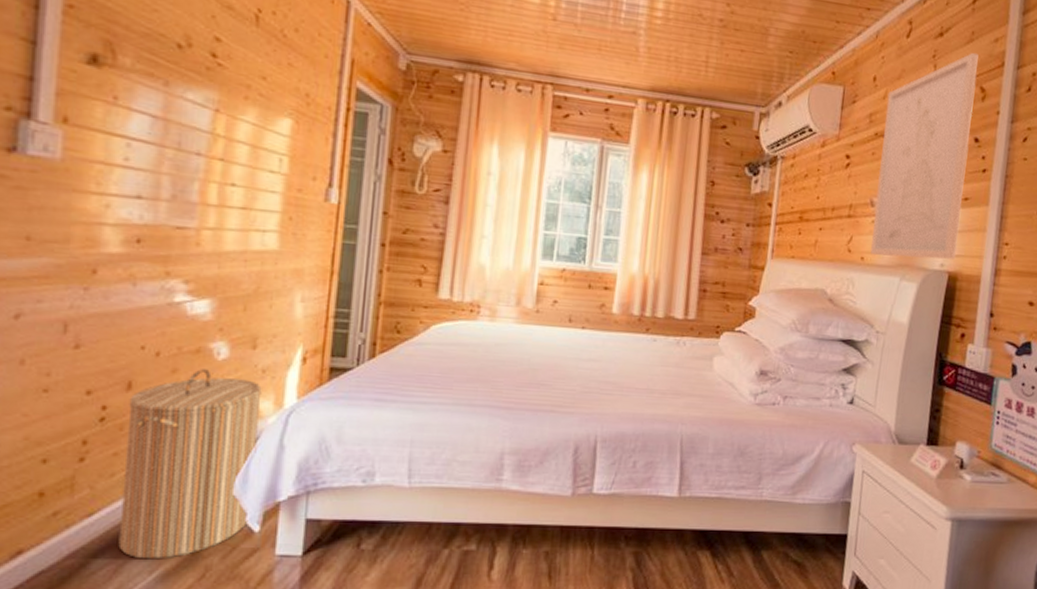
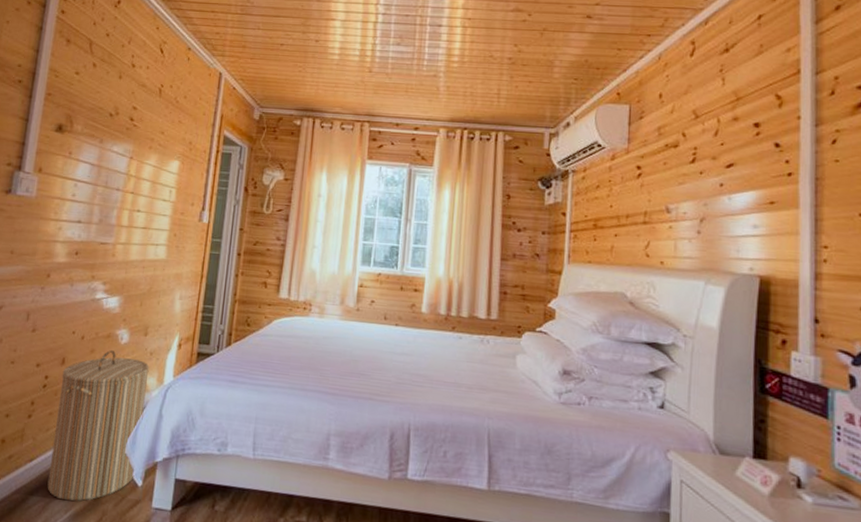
wall art: present [871,53,979,260] -> none [670,64,770,263]

